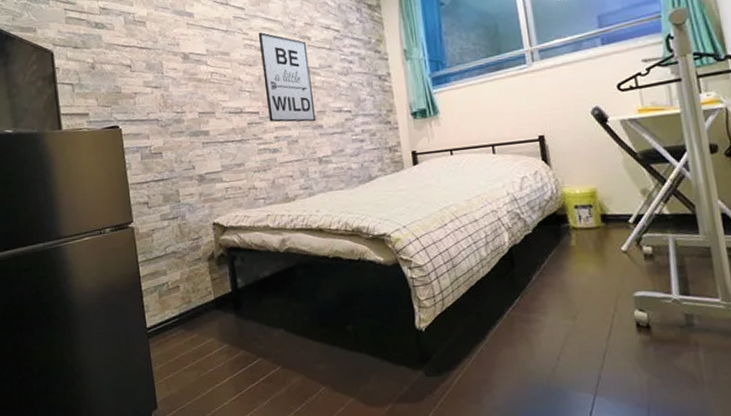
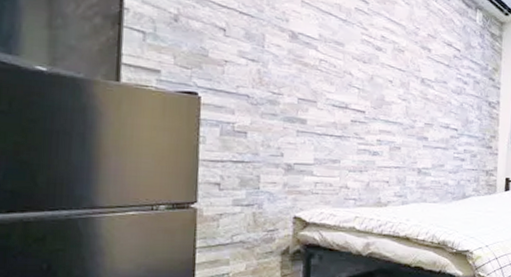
wall art: present [258,32,316,123] -> none [375,32,426,133]

